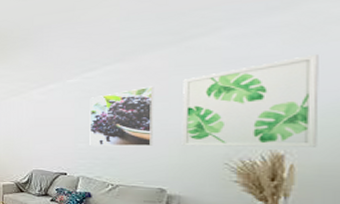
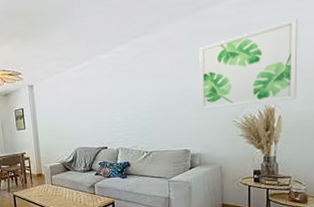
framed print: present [89,86,154,146] -> none [122,56,178,118]

